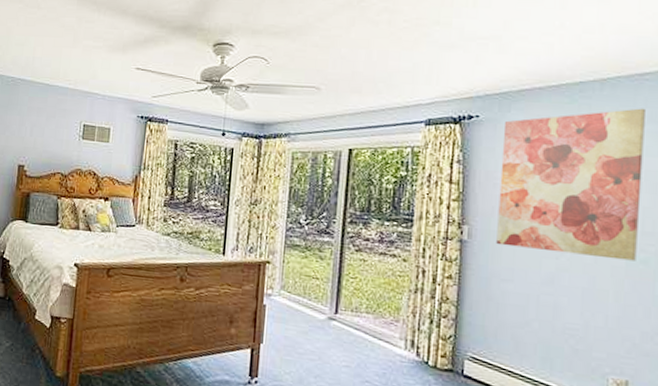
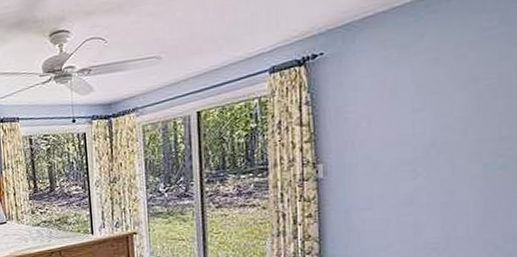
wall art: present [496,108,645,261] -> none [349,11,496,177]

